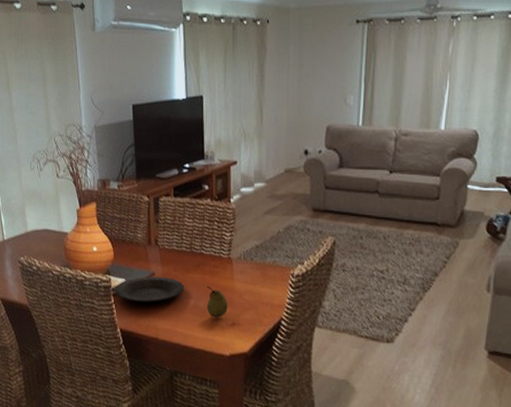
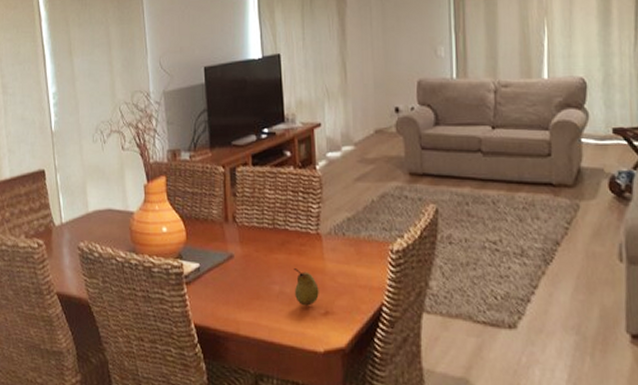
plate: present [115,276,185,303] -> none [188,259,269,290]

